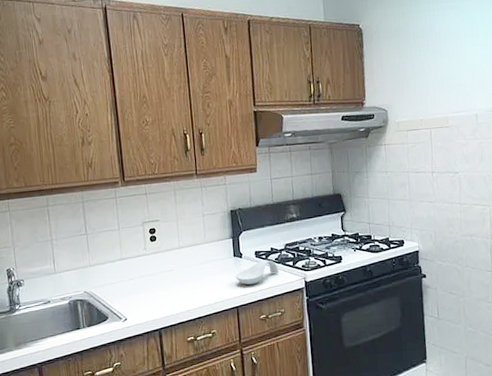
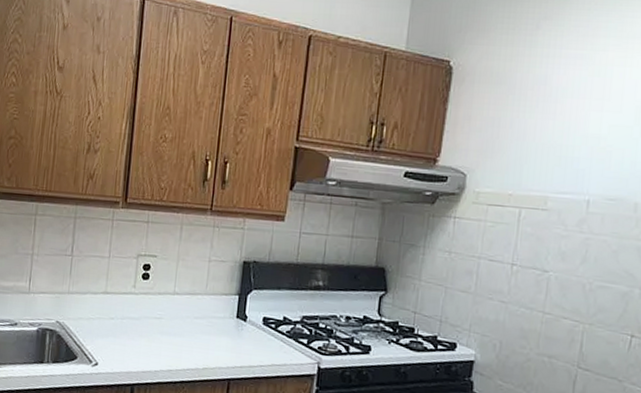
spoon rest: present [236,260,279,285] -> none [234,329,289,357]

